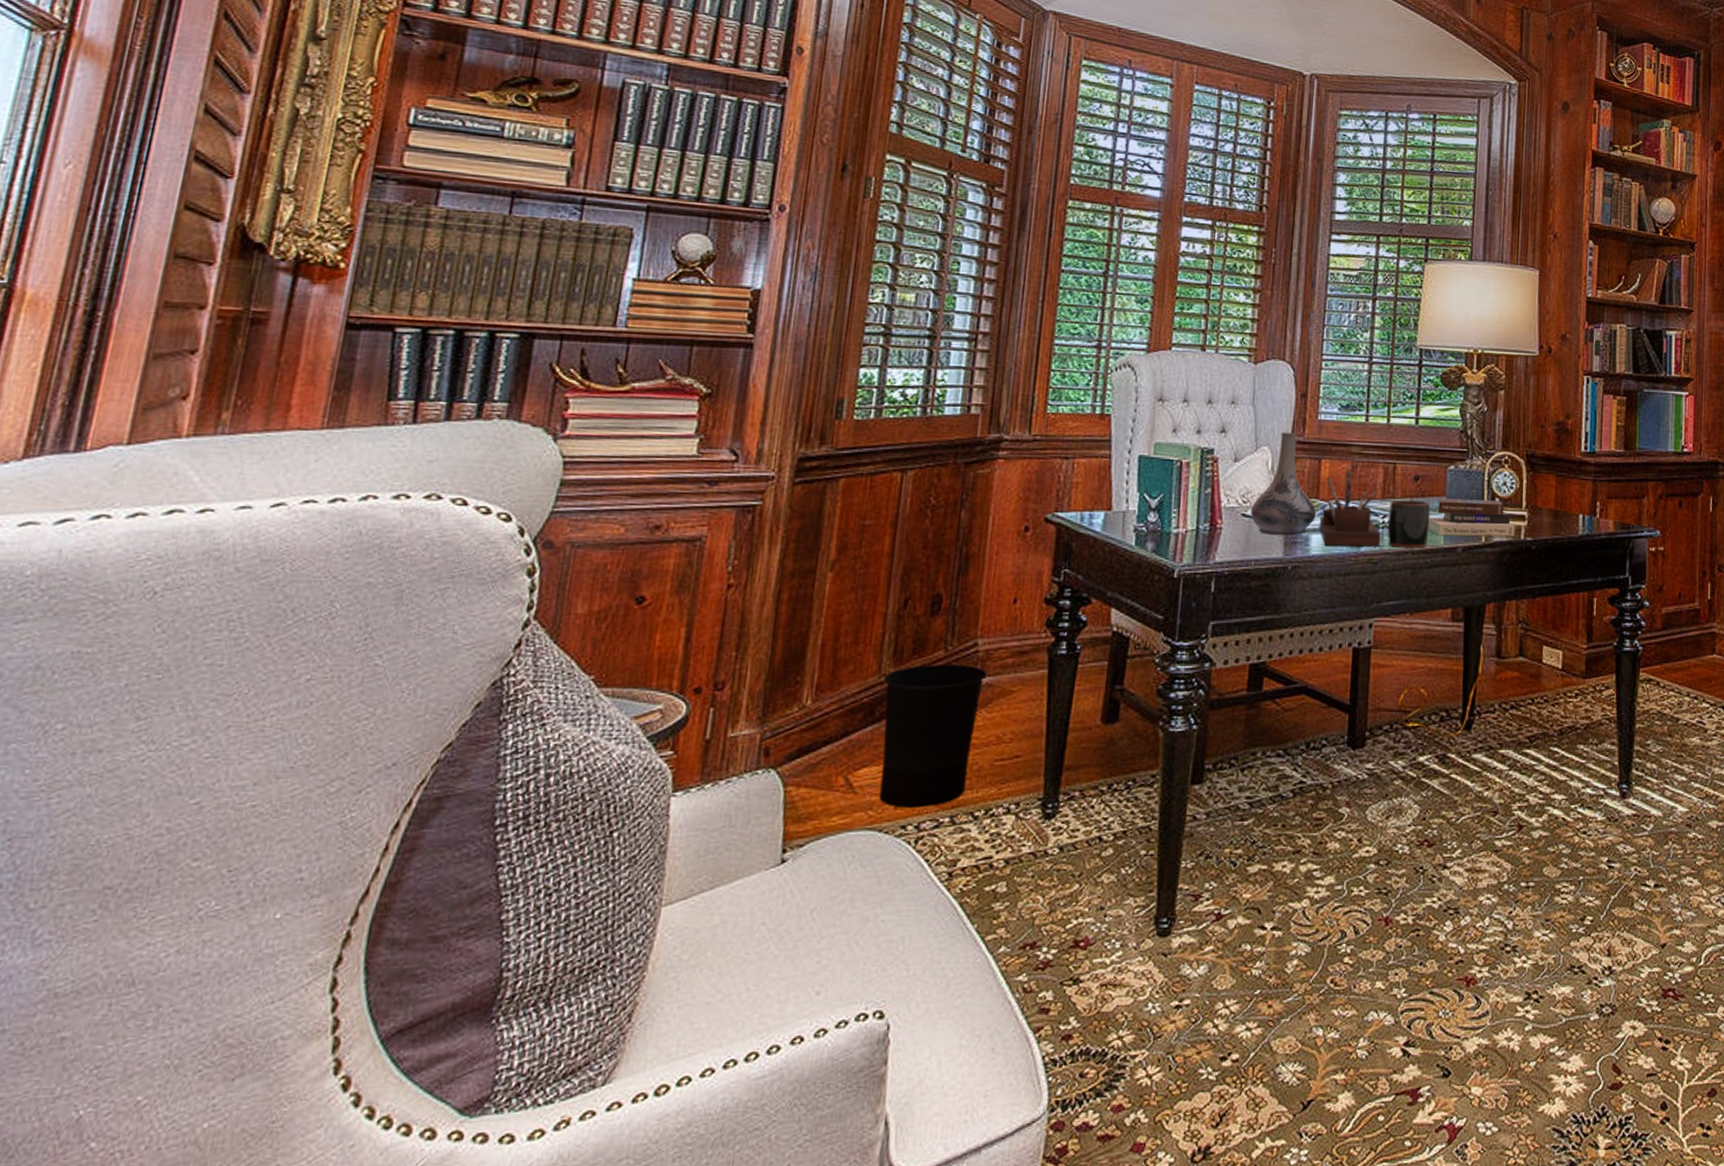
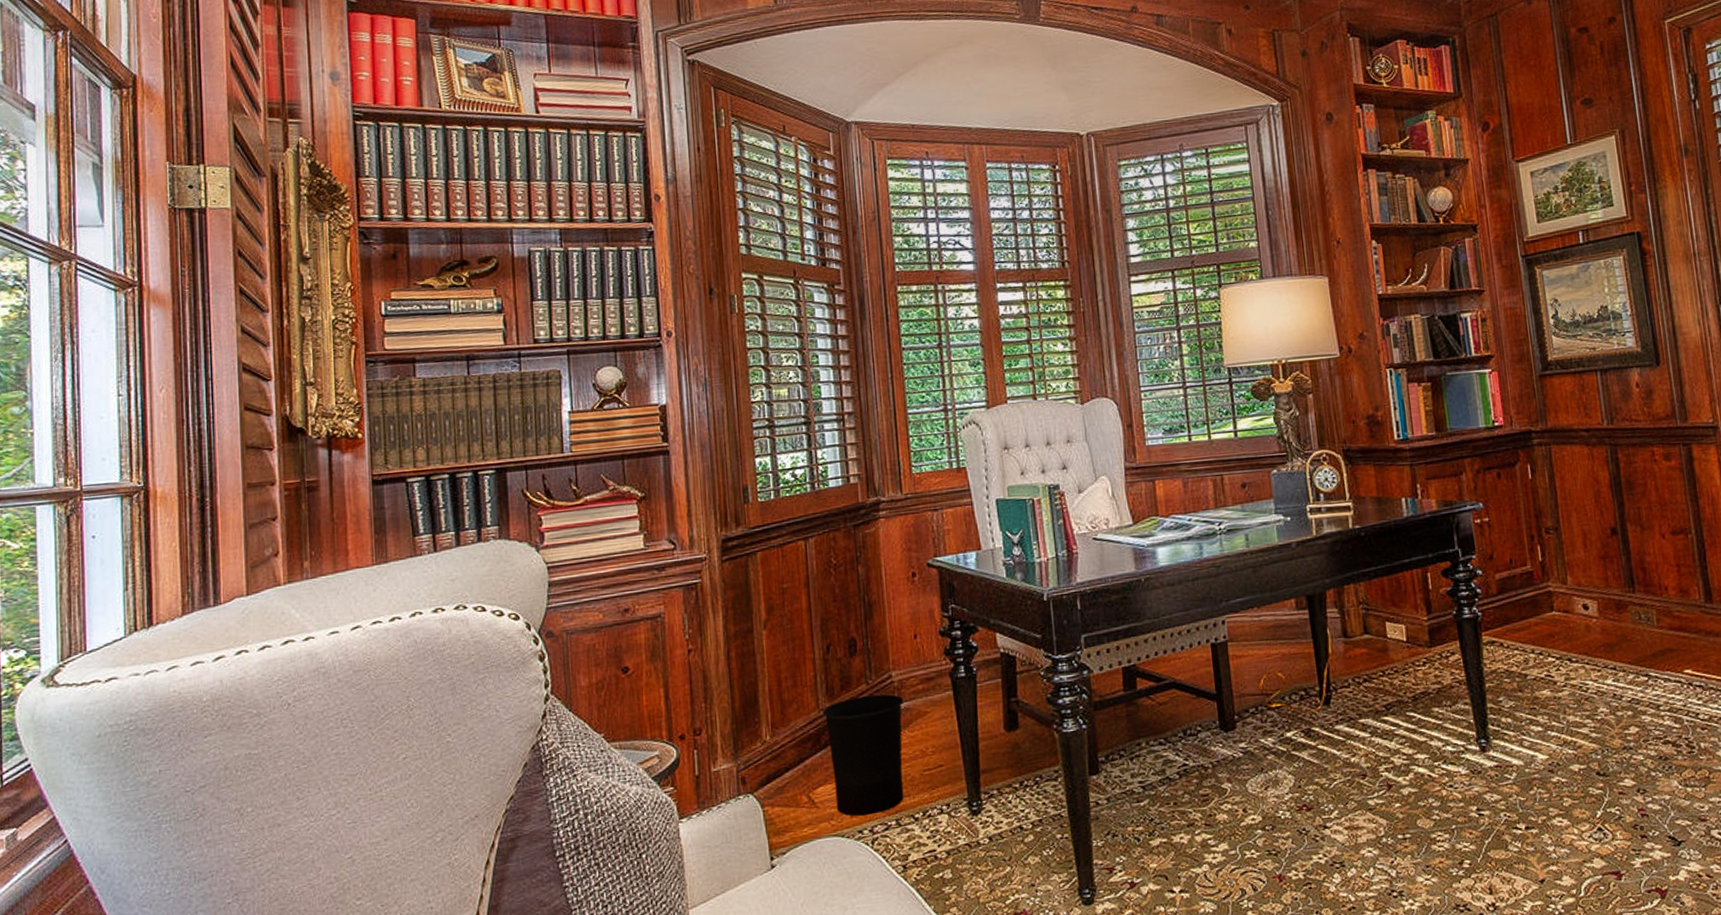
decorative vase: present [1250,432,1316,535] -> none [1100,460,1158,553]
desk organizer: present [1319,468,1381,547] -> none [1161,485,1220,556]
mug: present [1387,499,1430,548] -> none [1222,505,1264,550]
books: present [1428,498,1515,538] -> none [1261,495,1343,536]

